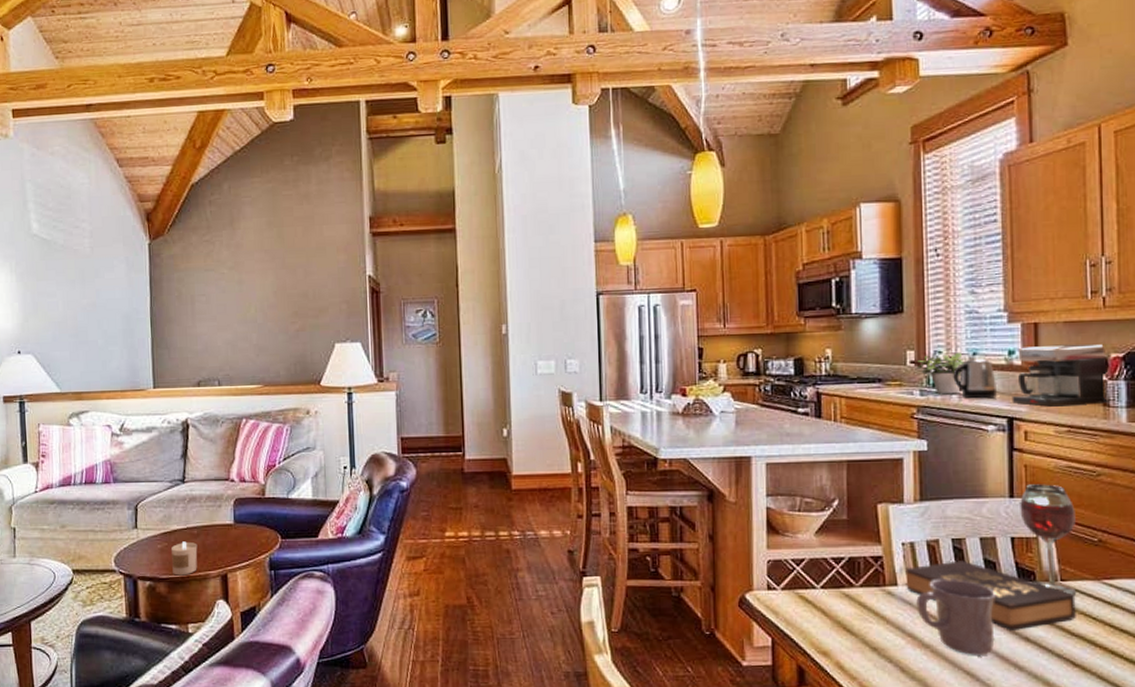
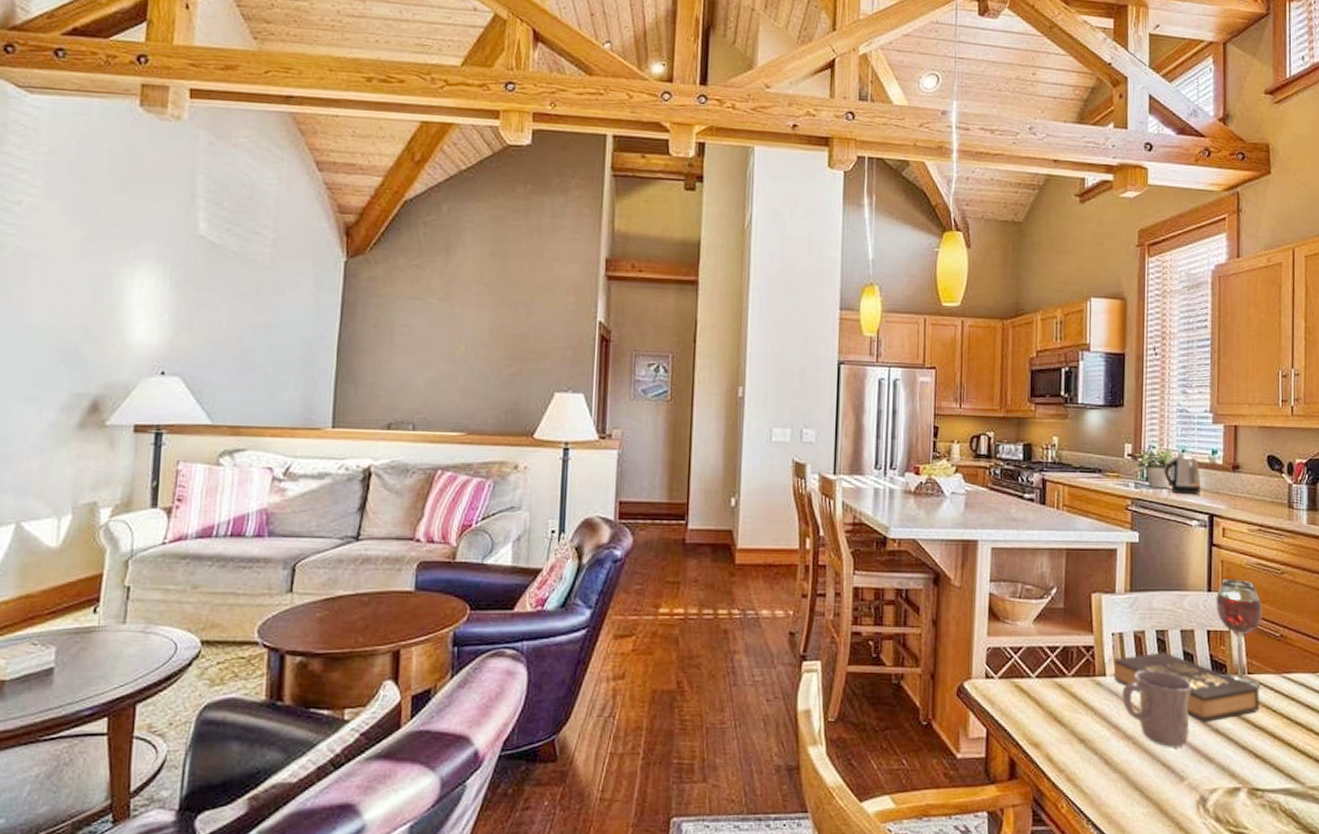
candle: present [171,541,198,576] -> none [332,610,367,651]
coffee maker: present [1011,343,1109,407] -> none [1213,447,1293,506]

